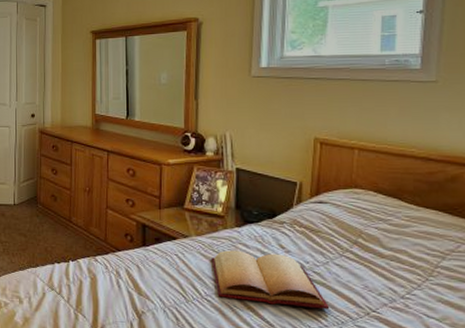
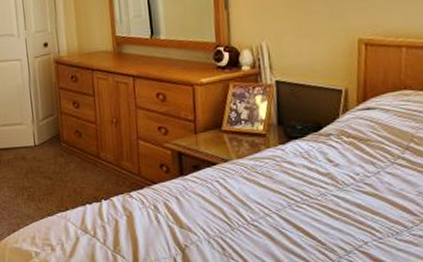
bible: present [211,250,330,310] -> none [255,168,384,223]

